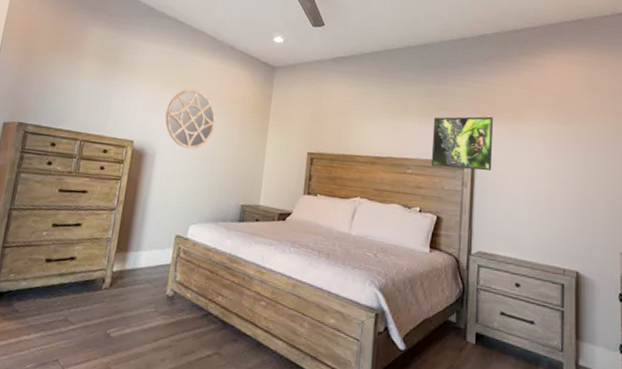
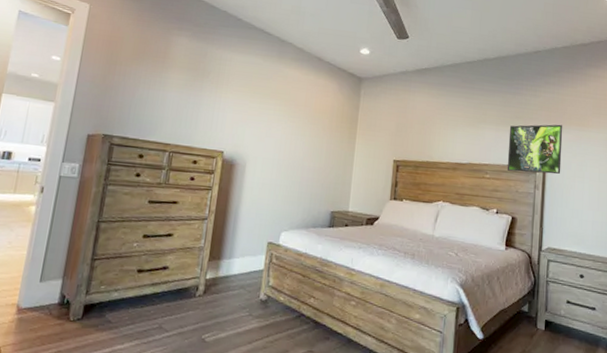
home mirror: present [165,88,216,150] -> none [255,99,305,159]

